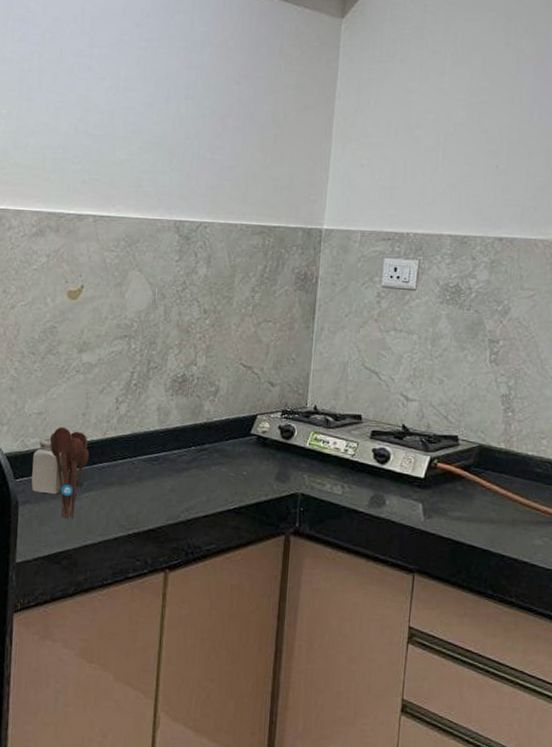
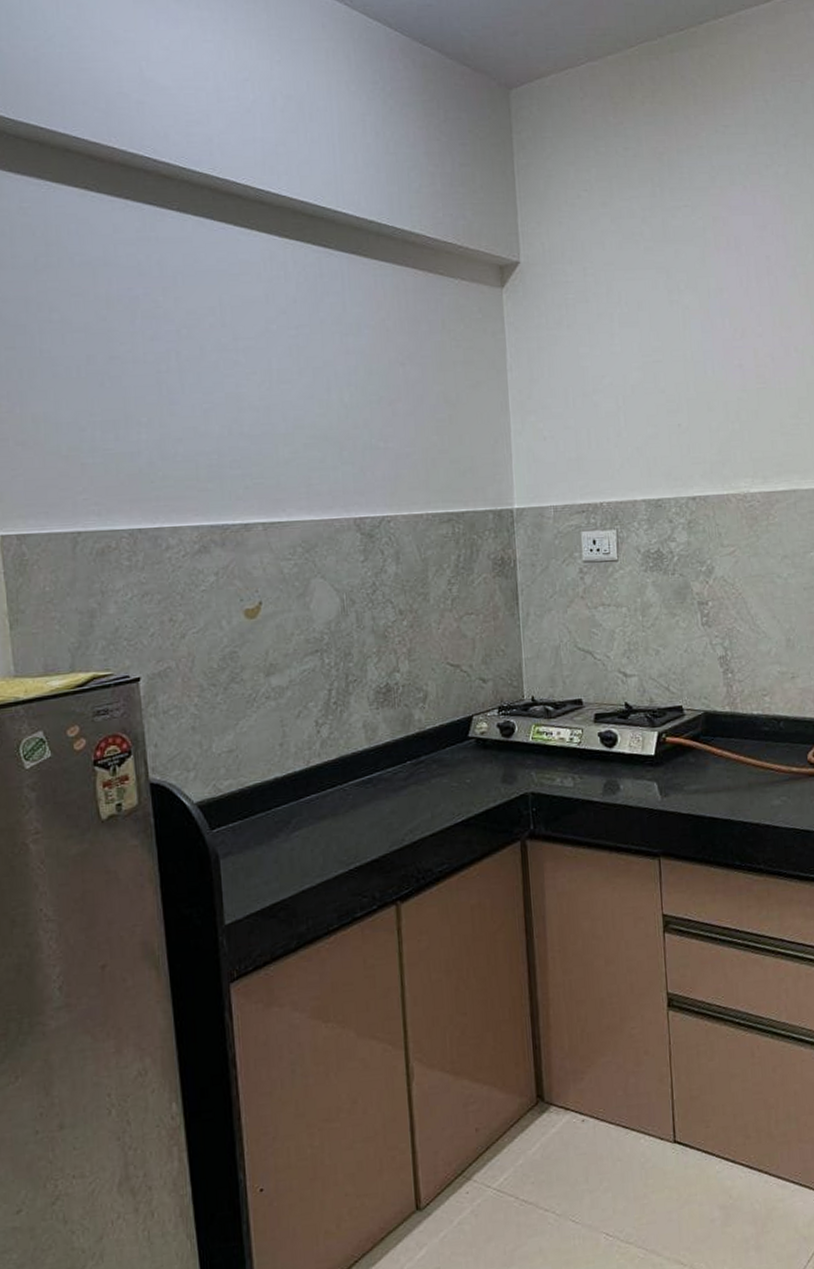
salt shaker: present [31,436,65,495] -> none [228,775,270,841]
utensil holder: present [49,426,90,518] -> none [245,761,294,864]

